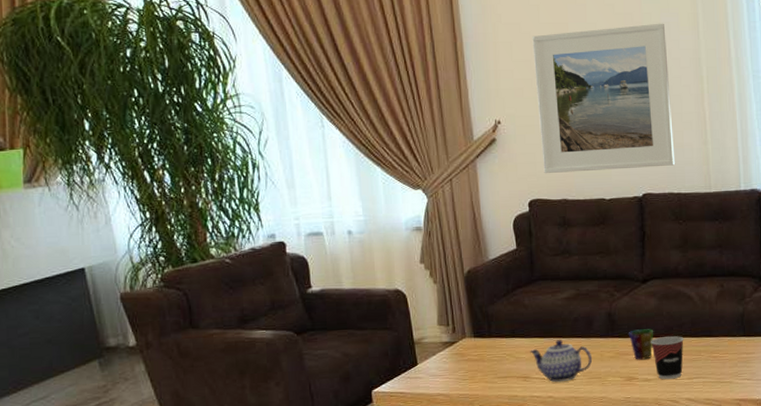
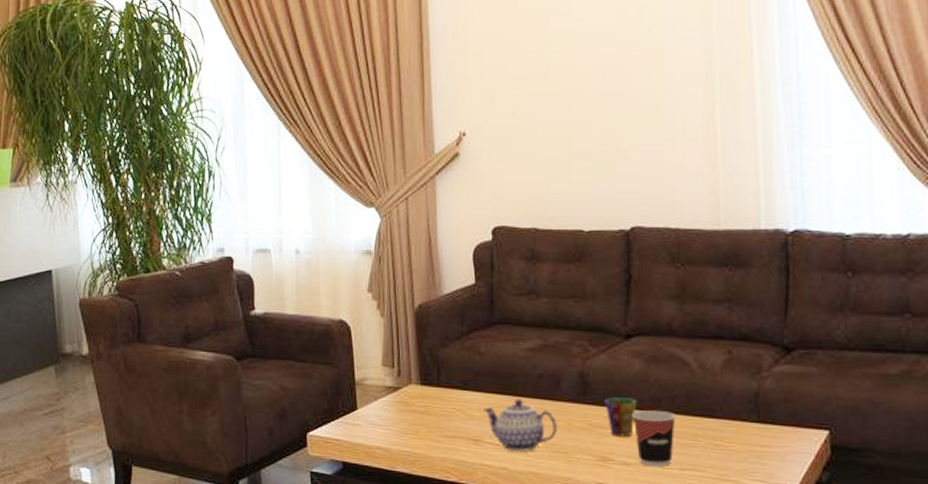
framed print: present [532,23,676,174] -> none [507,17,675,197]

